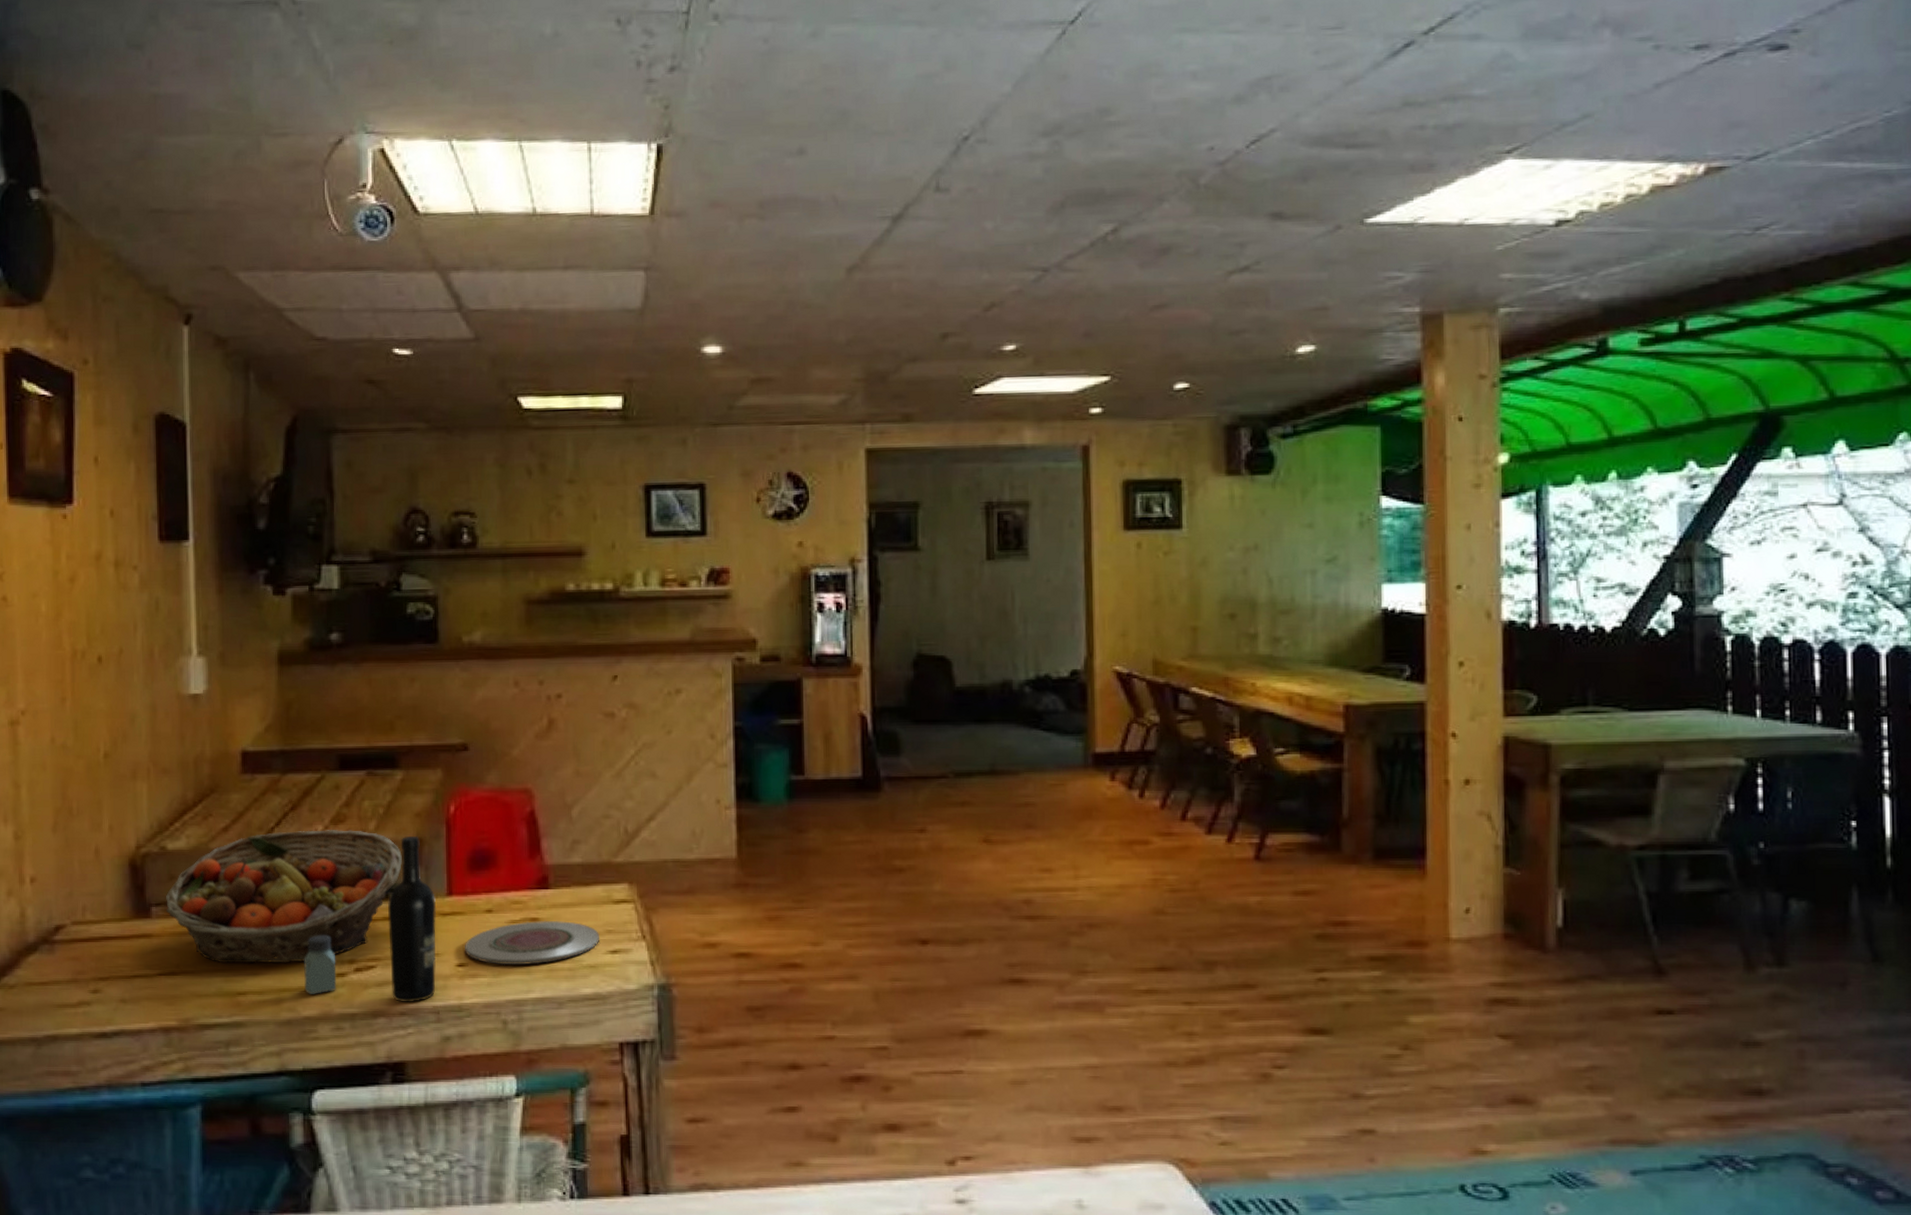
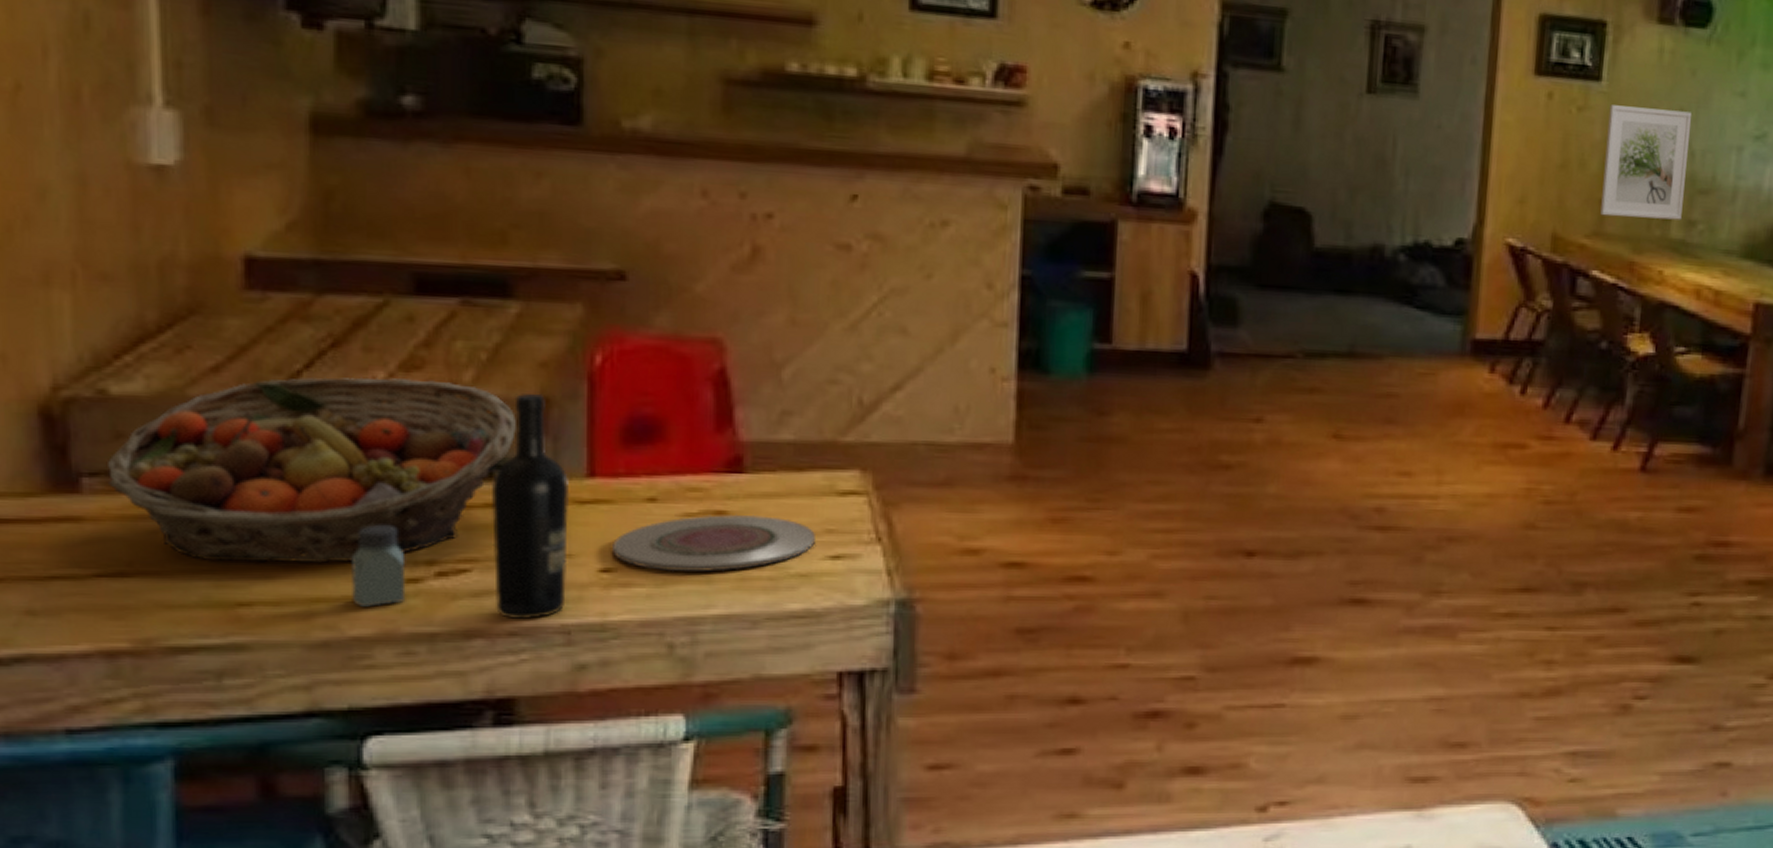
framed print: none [1192,546,1267,641] -> present [1600,105,1693,220]

